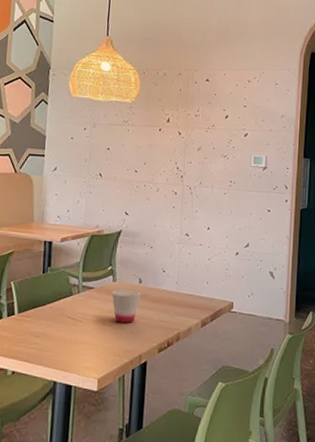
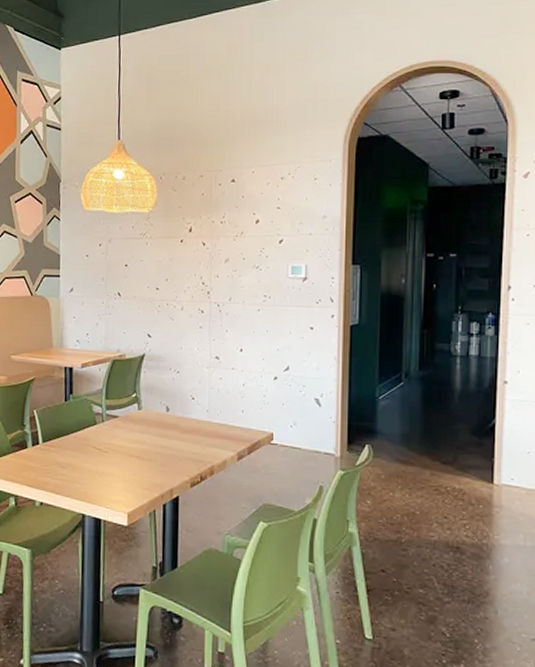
cup: present [111,289,141,323] -> none [137,418,169,455]

